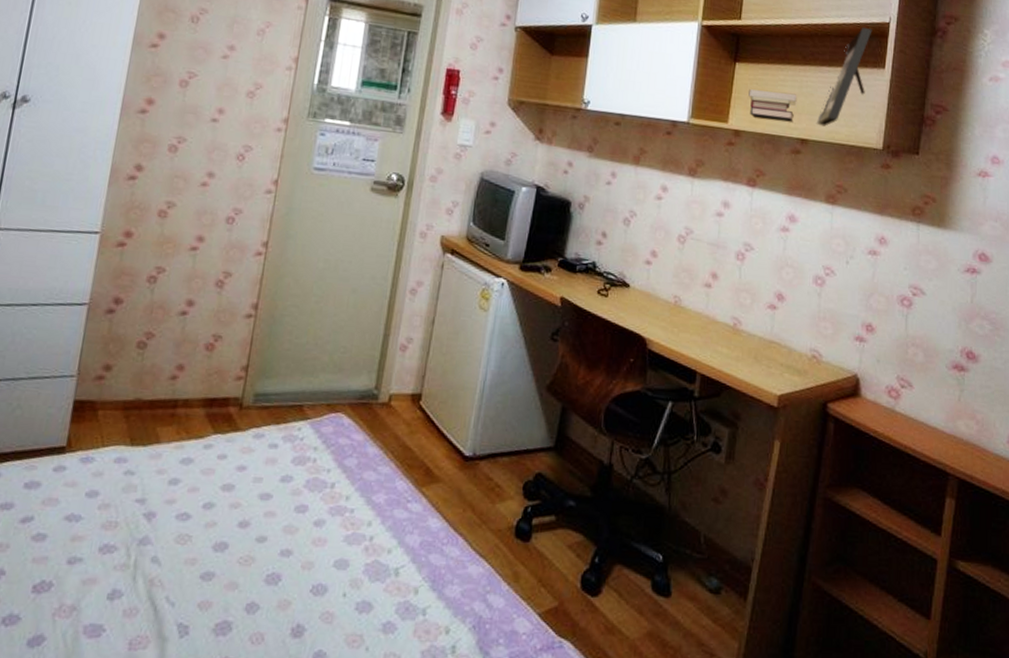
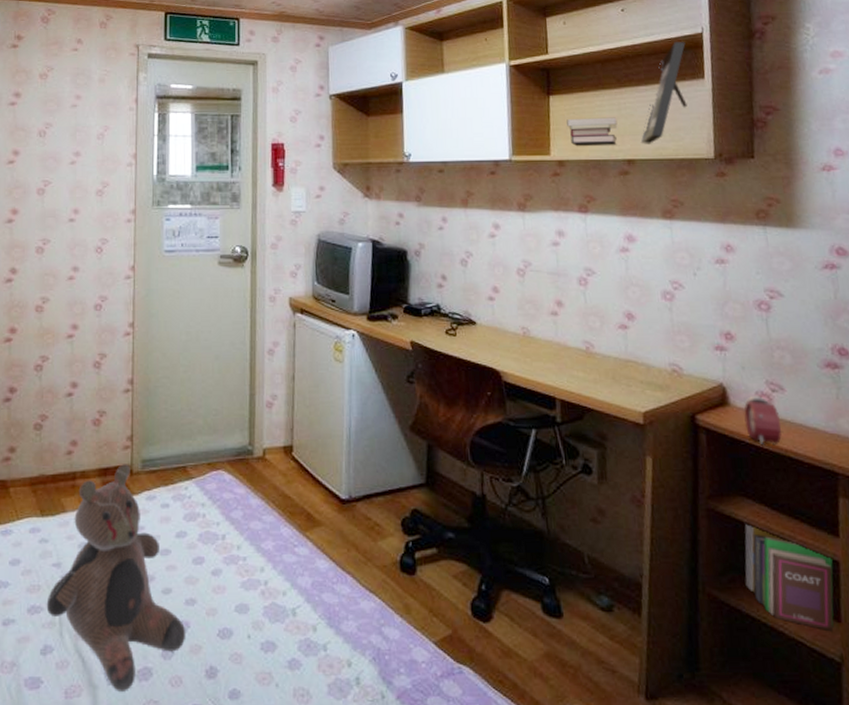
teddy bear: none [121,396,277,646] -> present [46,464,186,691]
books: none [849,516,933,628] -> present [744,524,834,632]
alarm clock: none [872,390,905,440] -> present [744,396,782,444]

